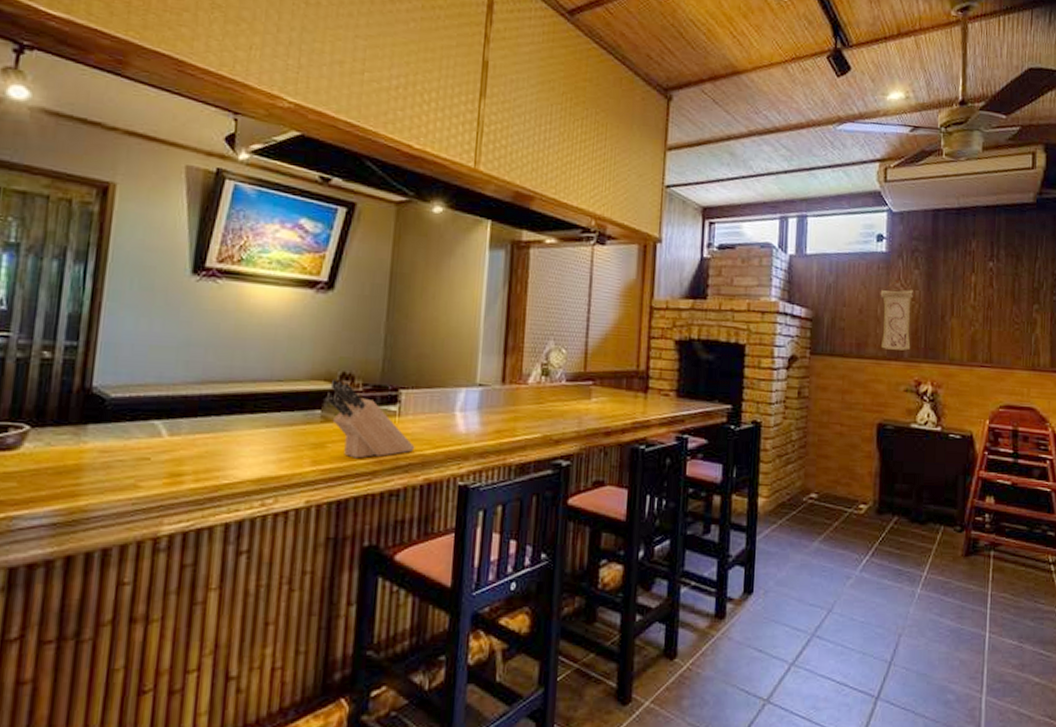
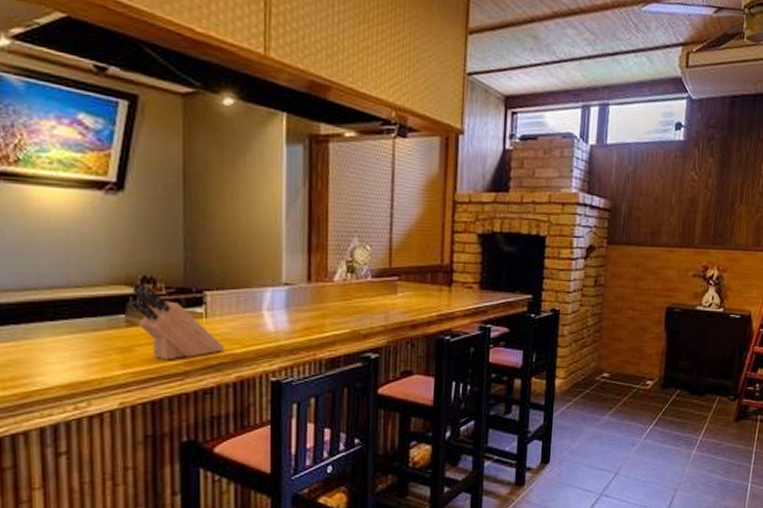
wall scroll: present [880,279,914,351] -> none [673,167,708,238]

